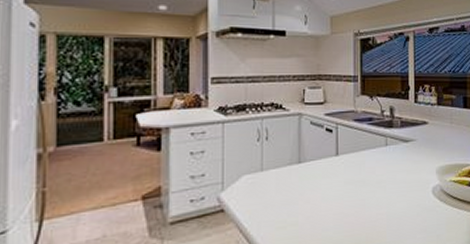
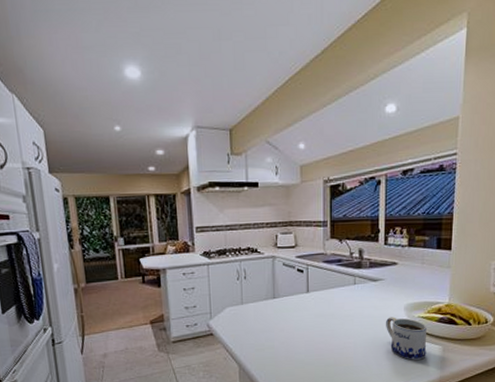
mug: none [419,181,460,231] -> present [386,317,427,360]

